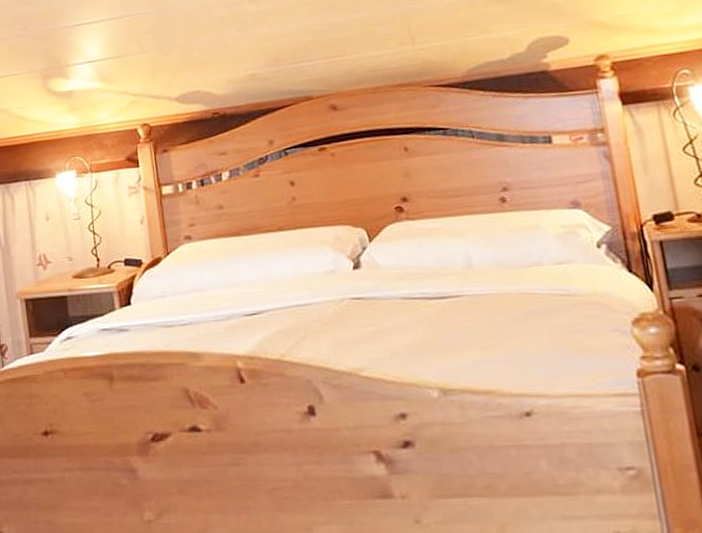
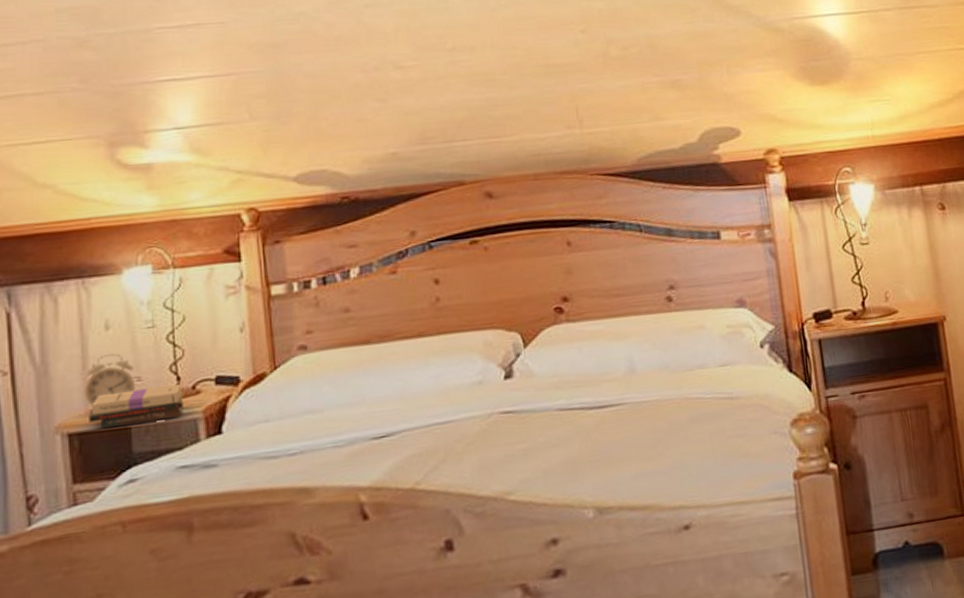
alarm clock: none [34,238,69,279] -> present [84,353,136,406]
books: none [38,263,102,297] -> present [89,383,183,429]

